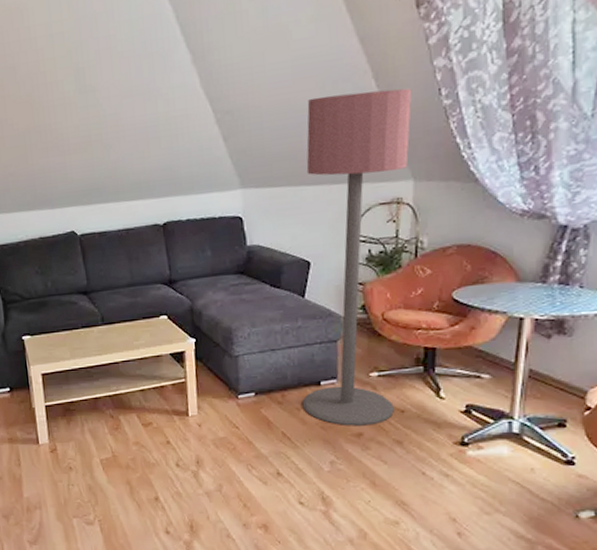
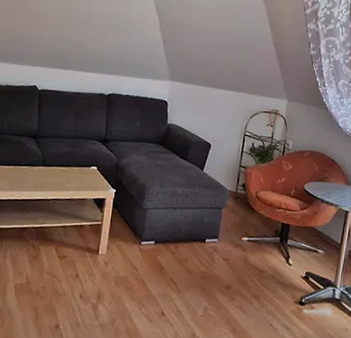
floor lamp: present [302,88,412,426] -> none [189,29,293,280]

